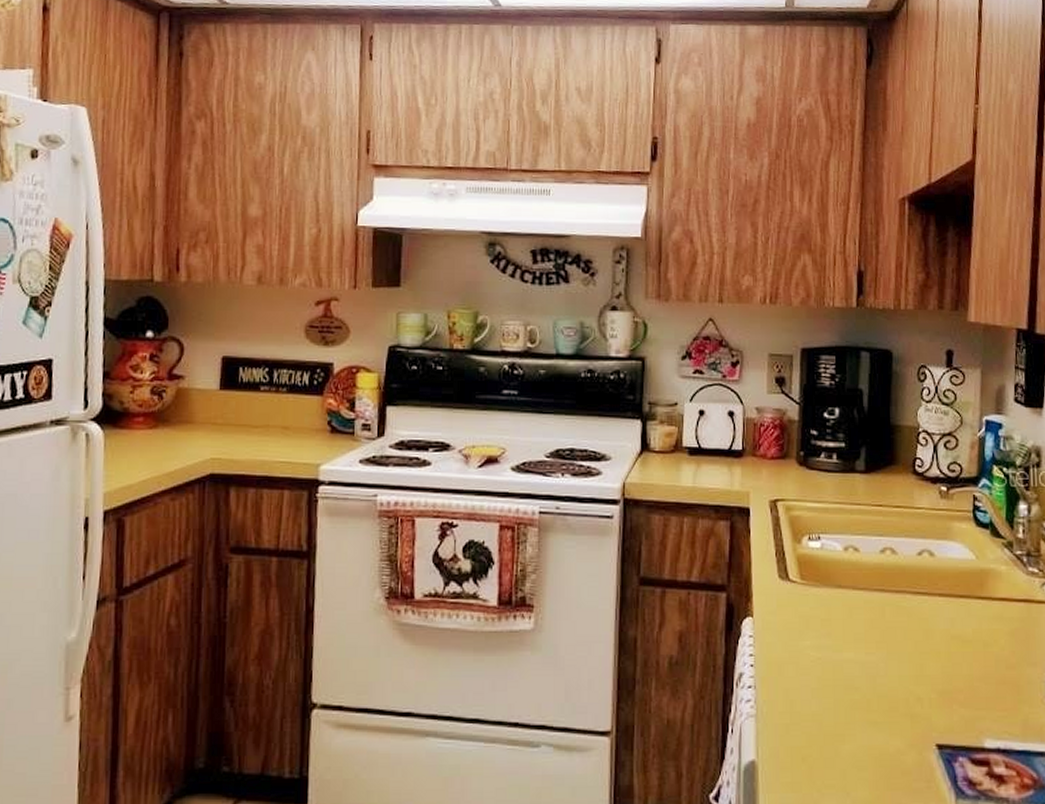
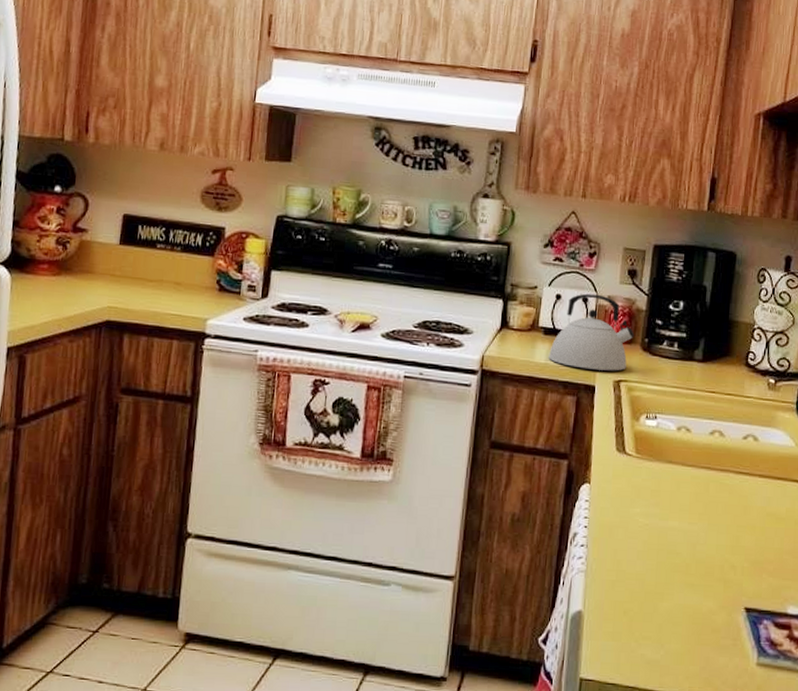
kettle: none [695,407,788,490] -> present [548,293,634,371]

